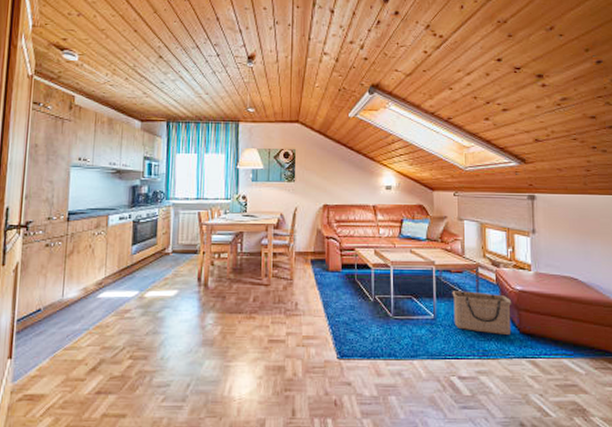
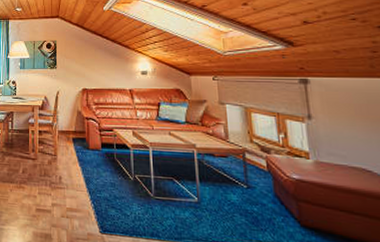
basket: present [452,291,512,335] -> none [216,175,290,227]

